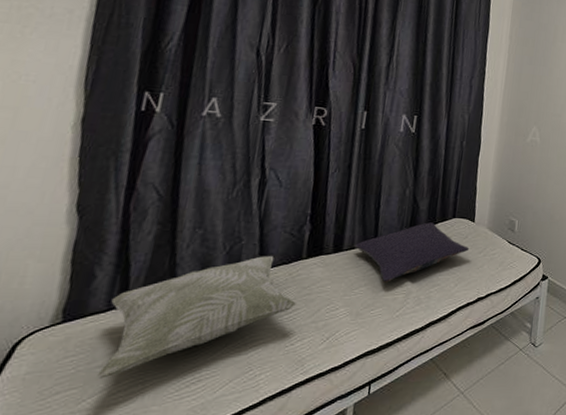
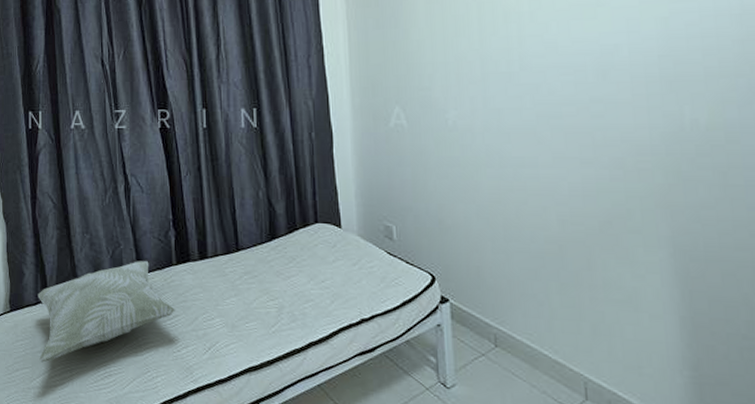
pillow: present [353,222,469,282] -> none [217,228,340,294]

